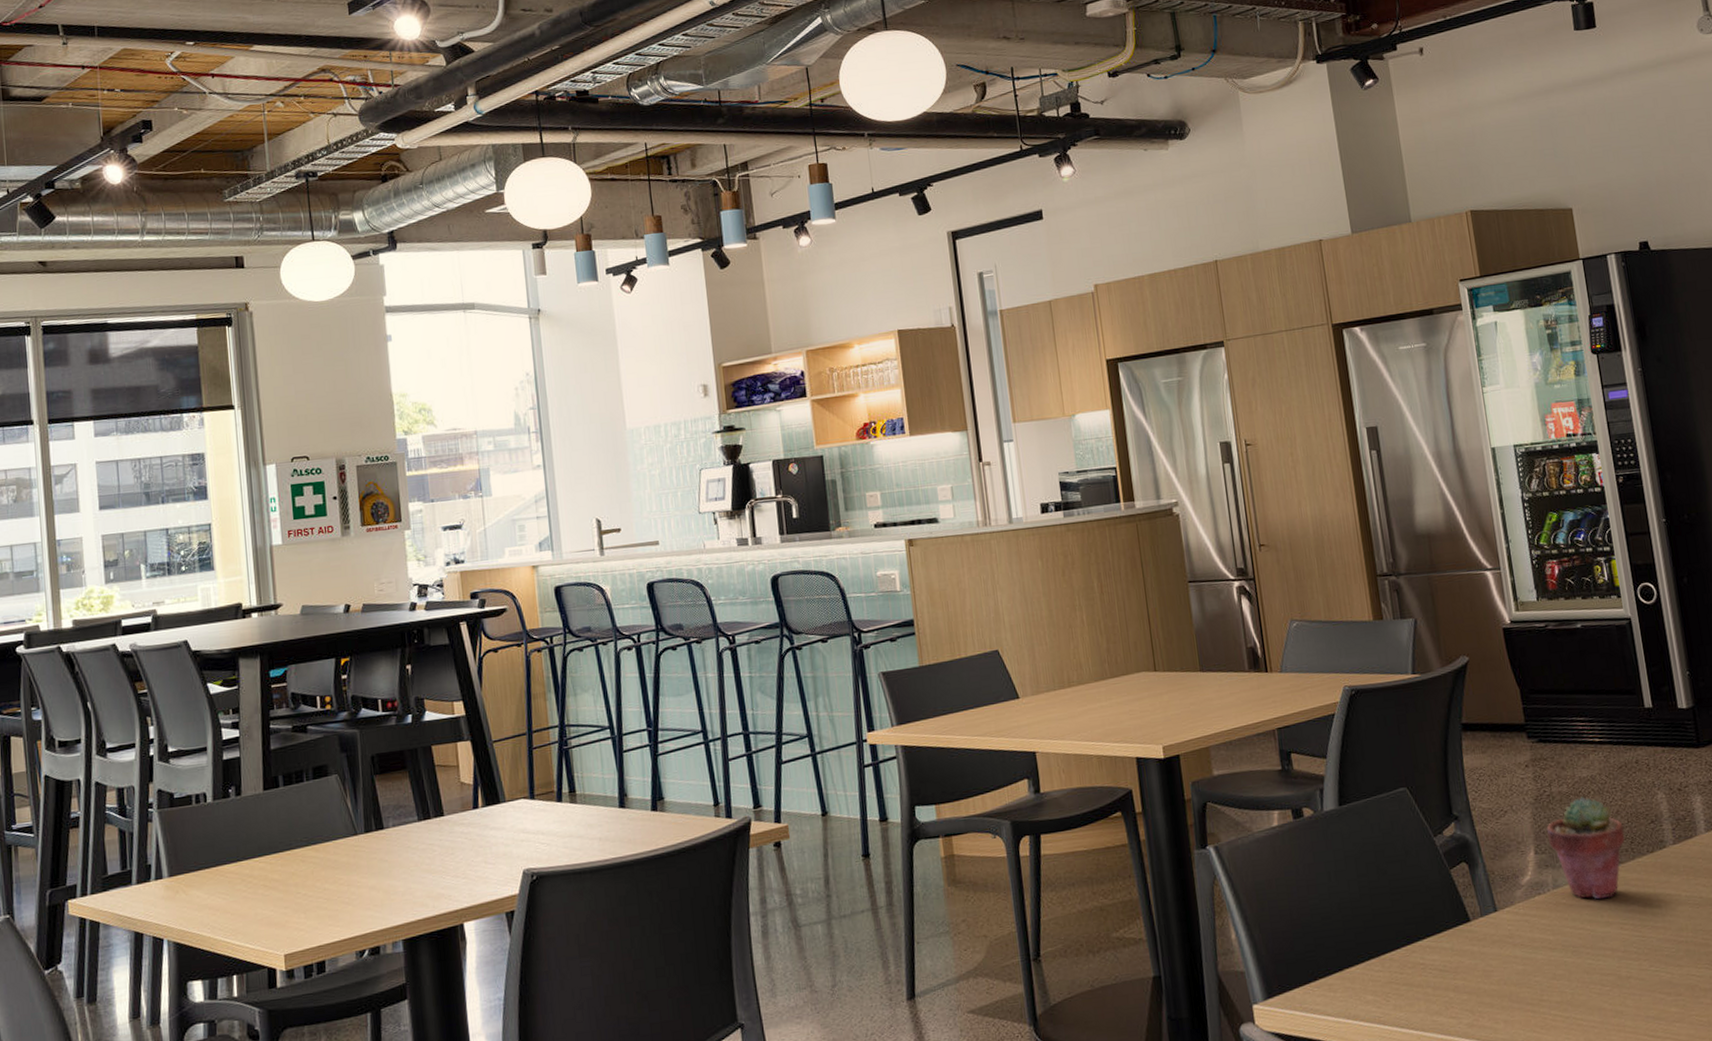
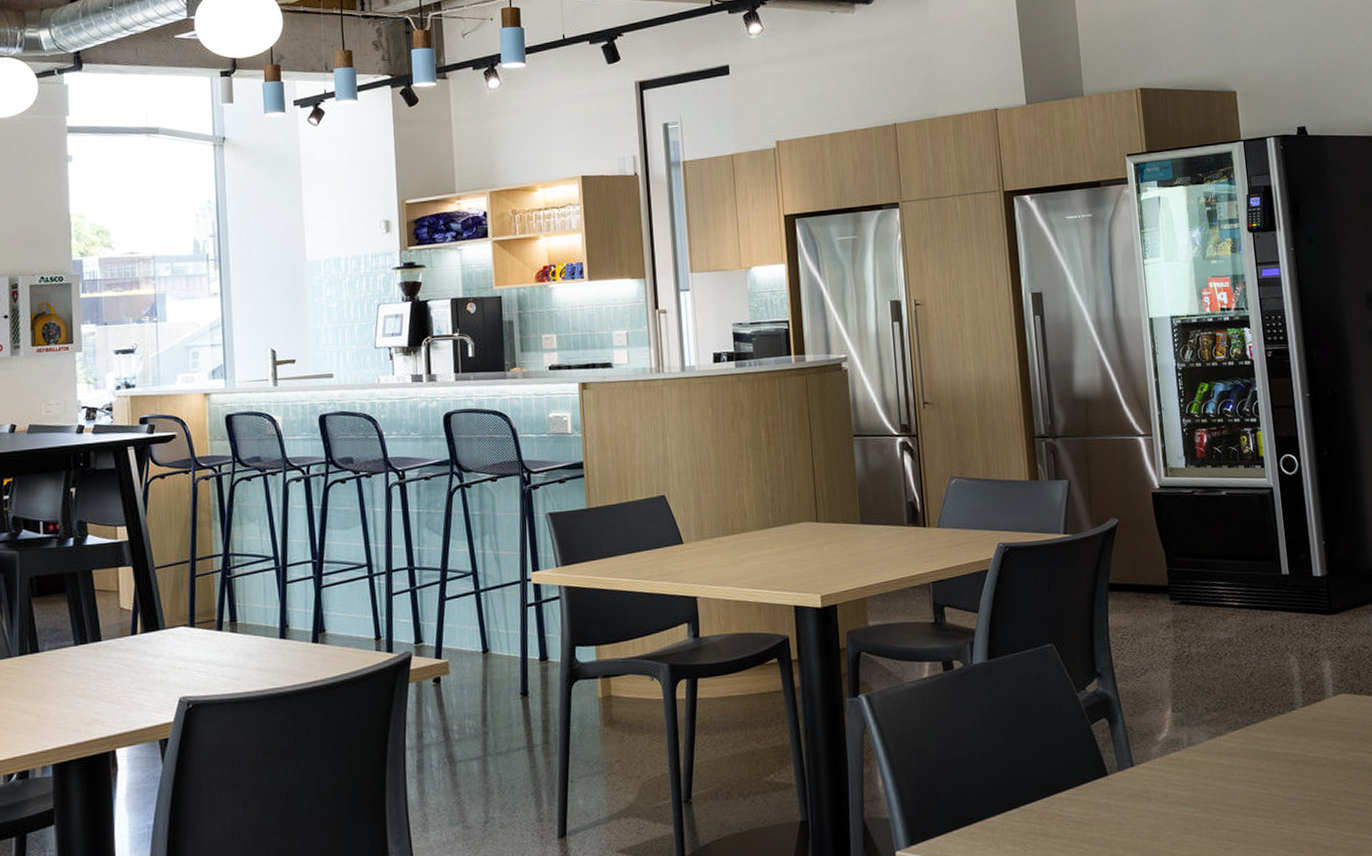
potted succulent: present [1546,797,1625,899] -> none [1184,658,1258,758]

